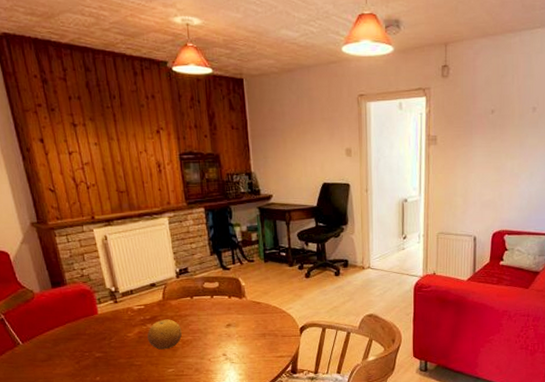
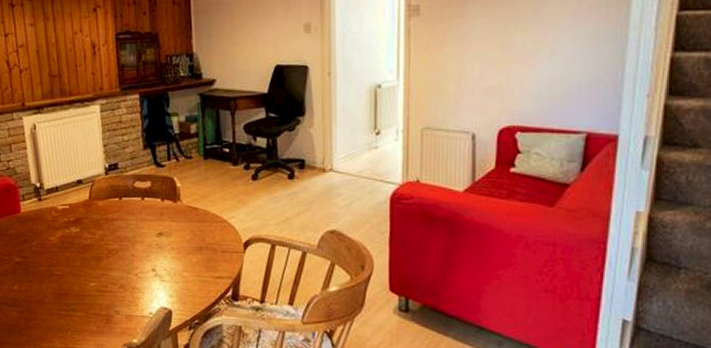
fruit: present [147,319,182,350] -> none [69,222,107,259]

